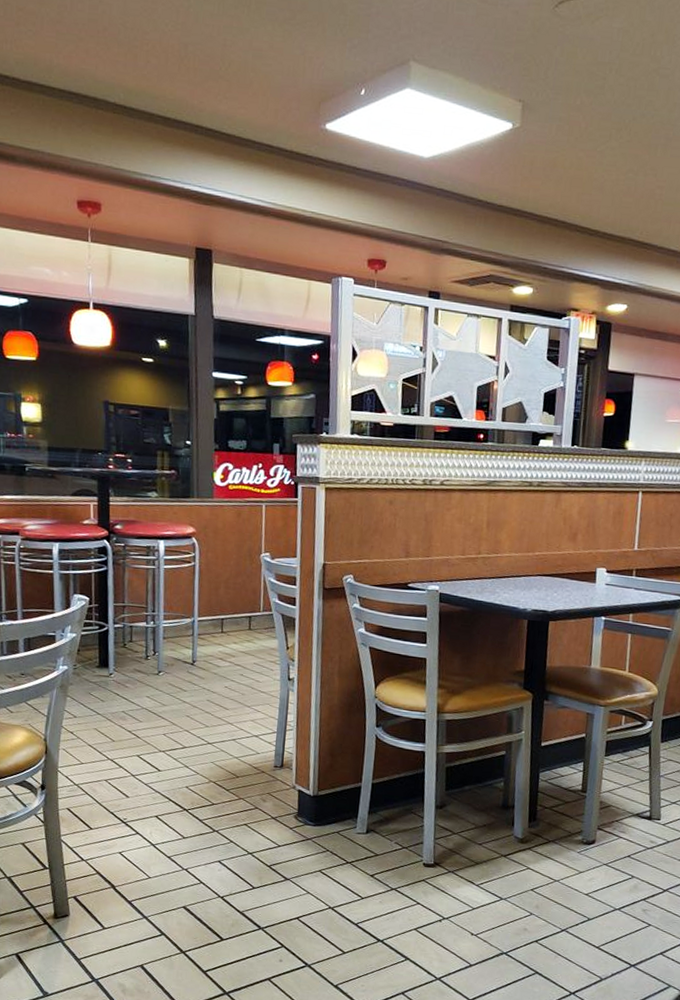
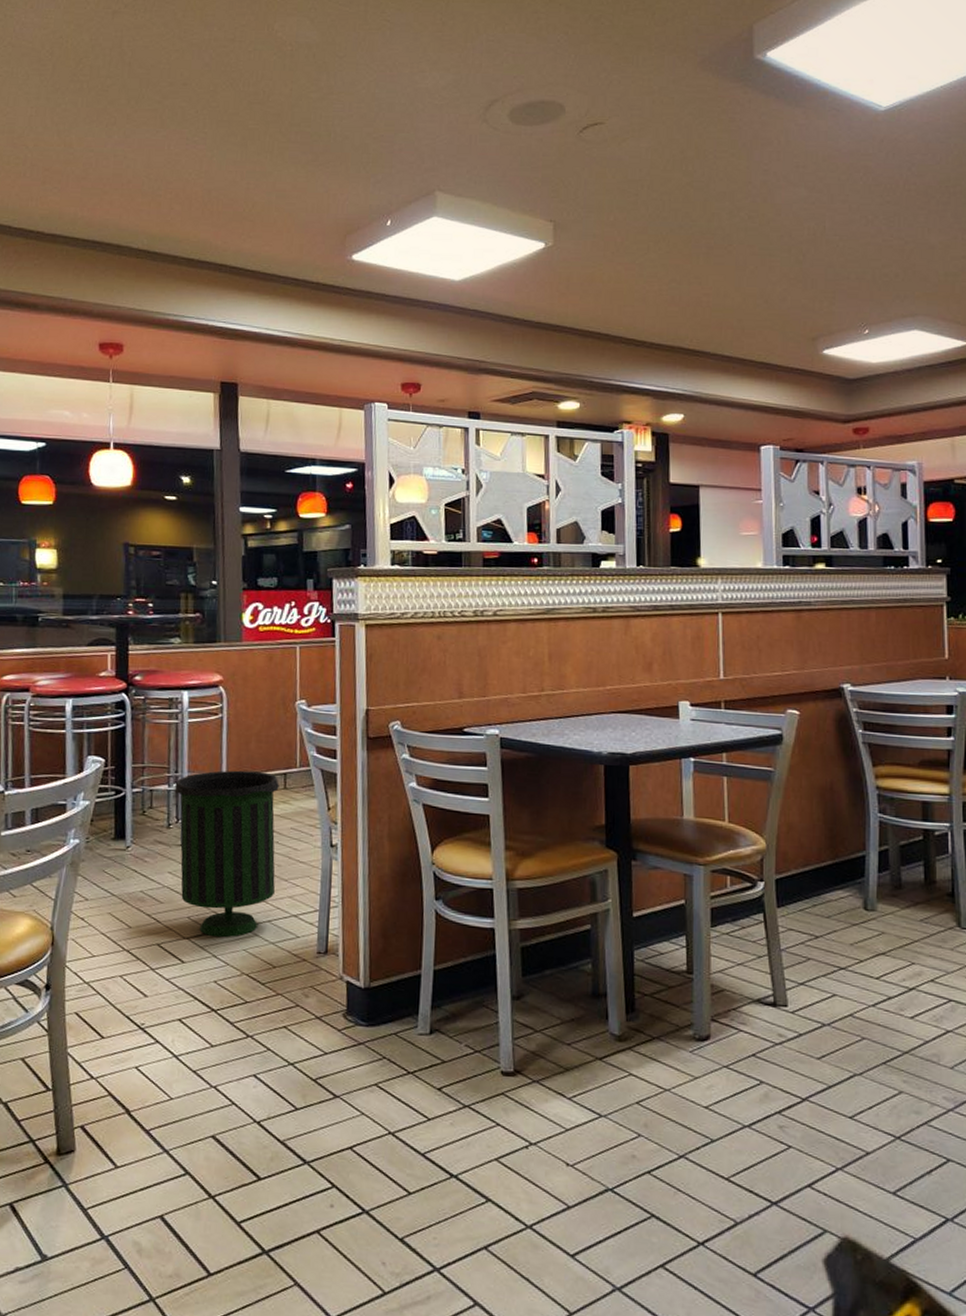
trash can: none [152,612,245,752] -> present [174,770,279,938]

